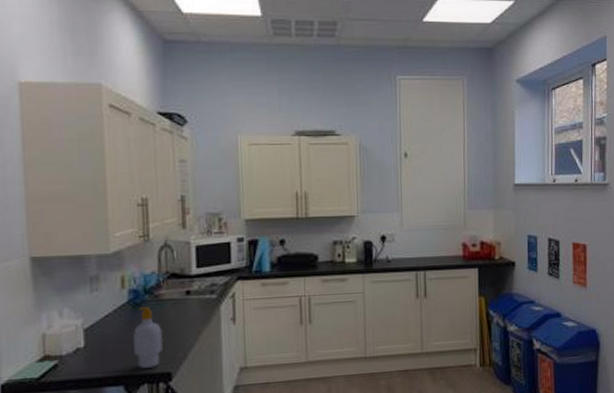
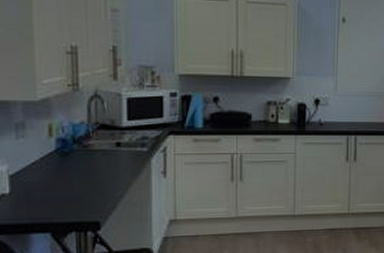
soap bottle: present [132,307,164,368] -> none [60,157,92,217]

